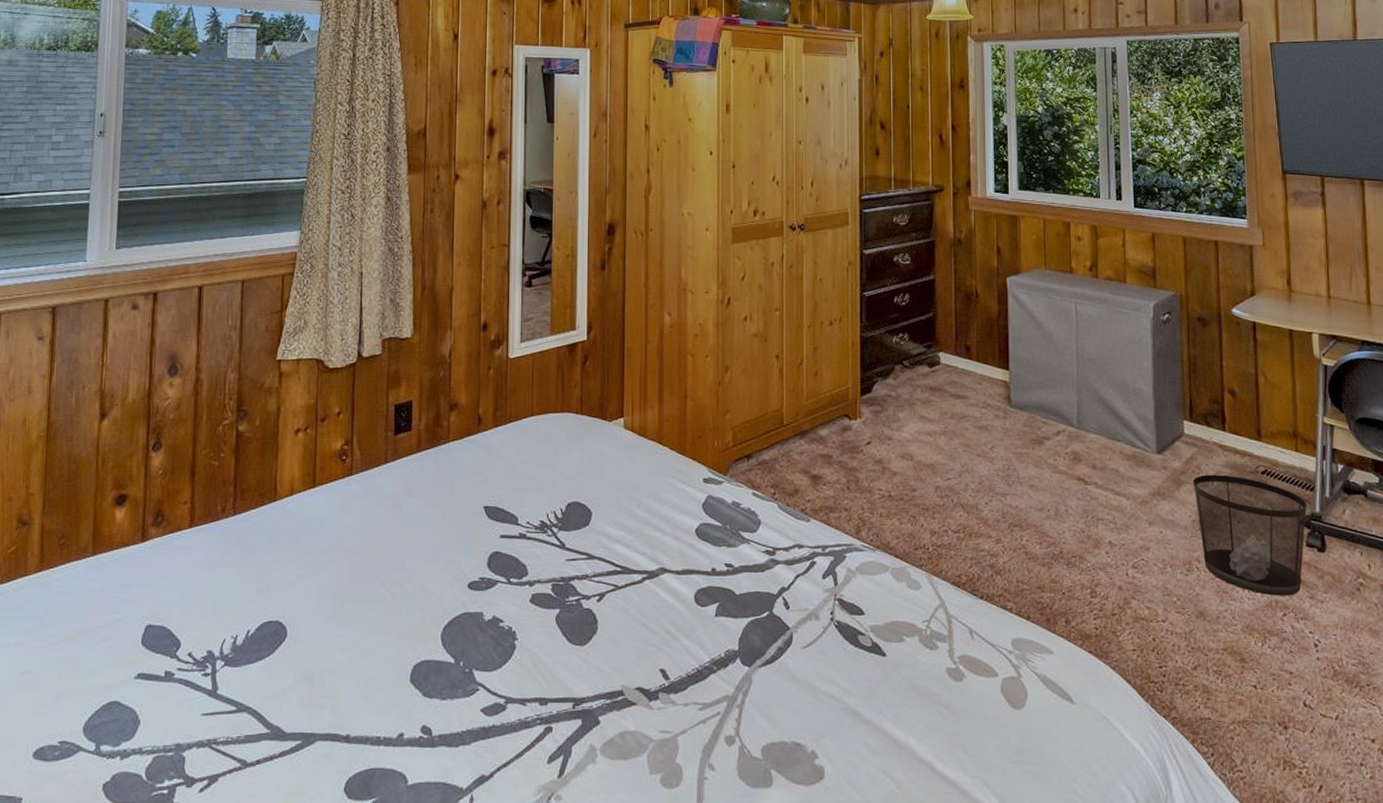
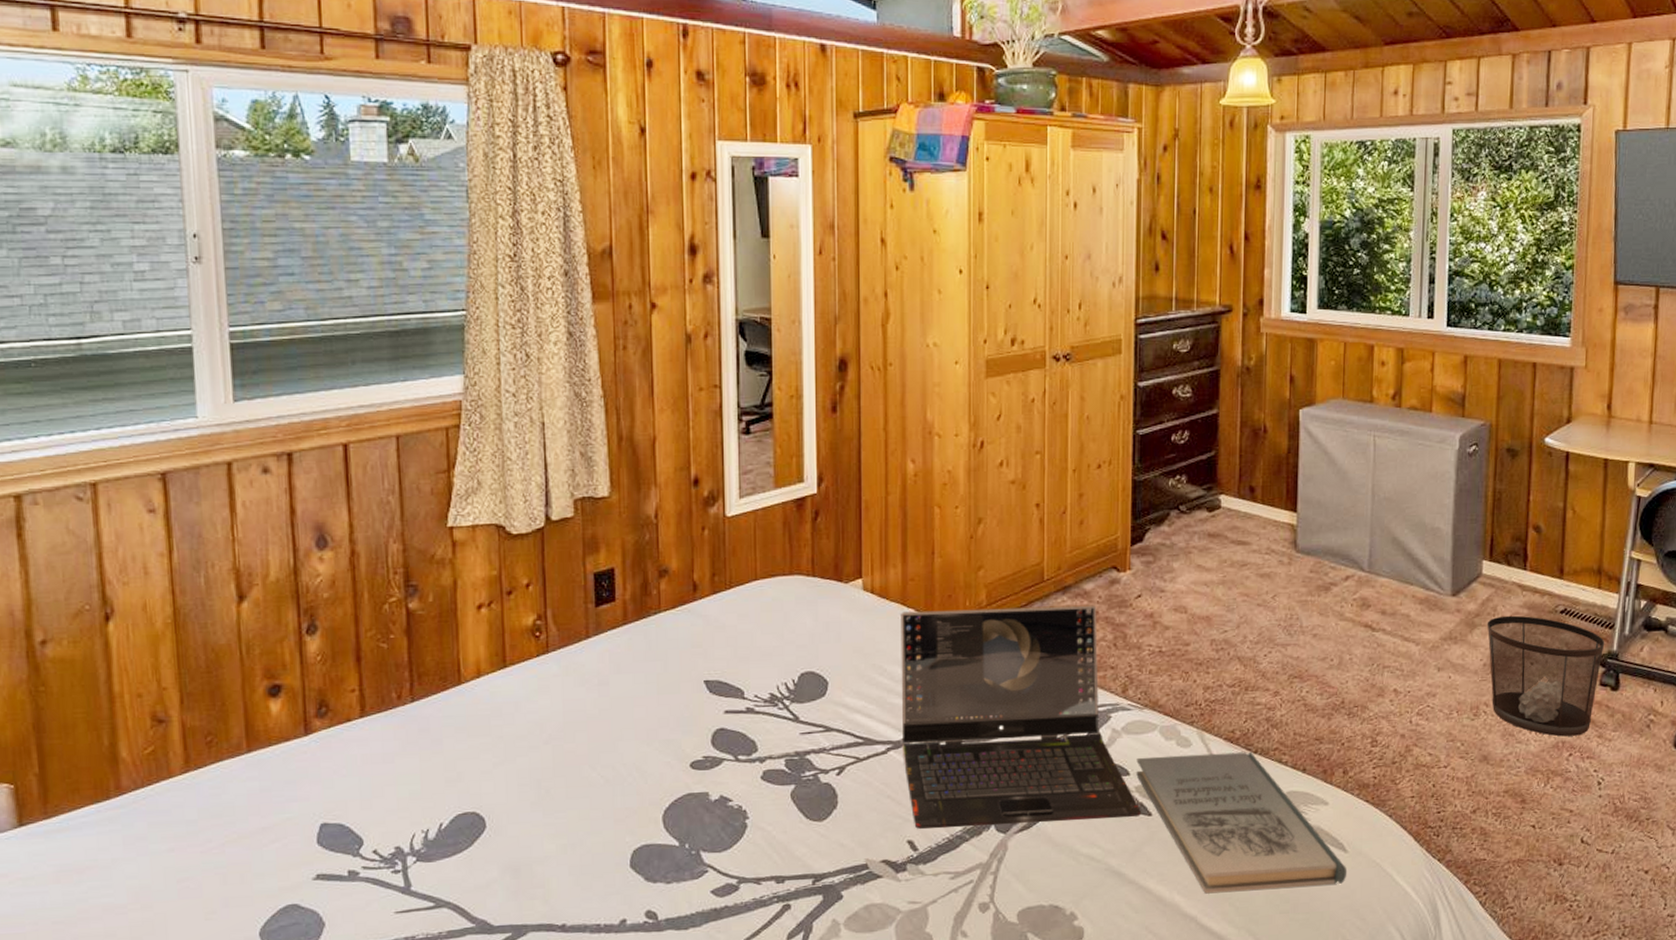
laptop computer: none [656,449,876,658] -> present [901,605,1141,829]
book: none [870,597,1075,739] -> present [1136,751,1346,894]

